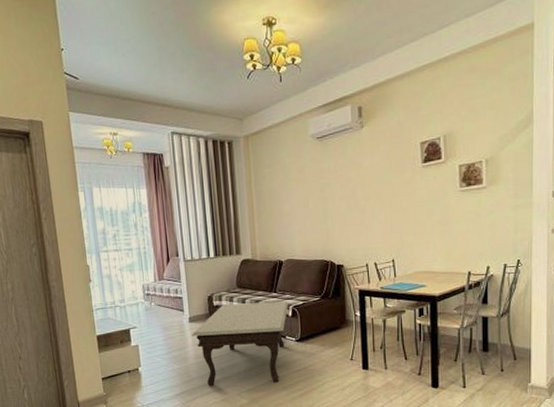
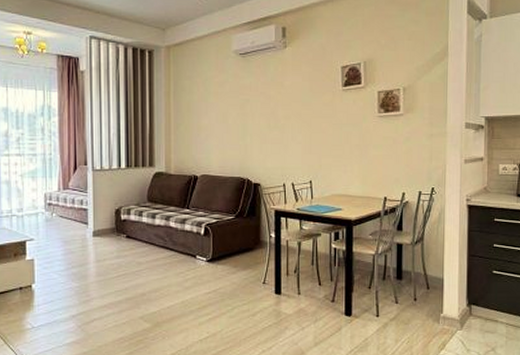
coffee table: present [191,301,289,386] -> none [94,218,202,307]

